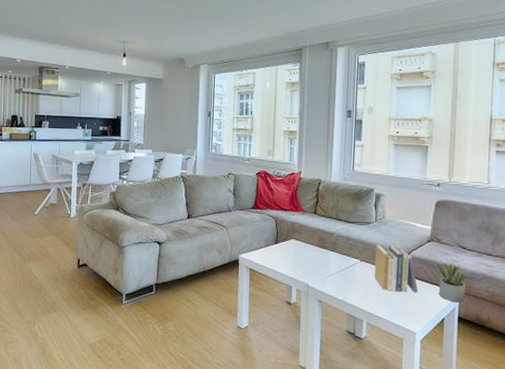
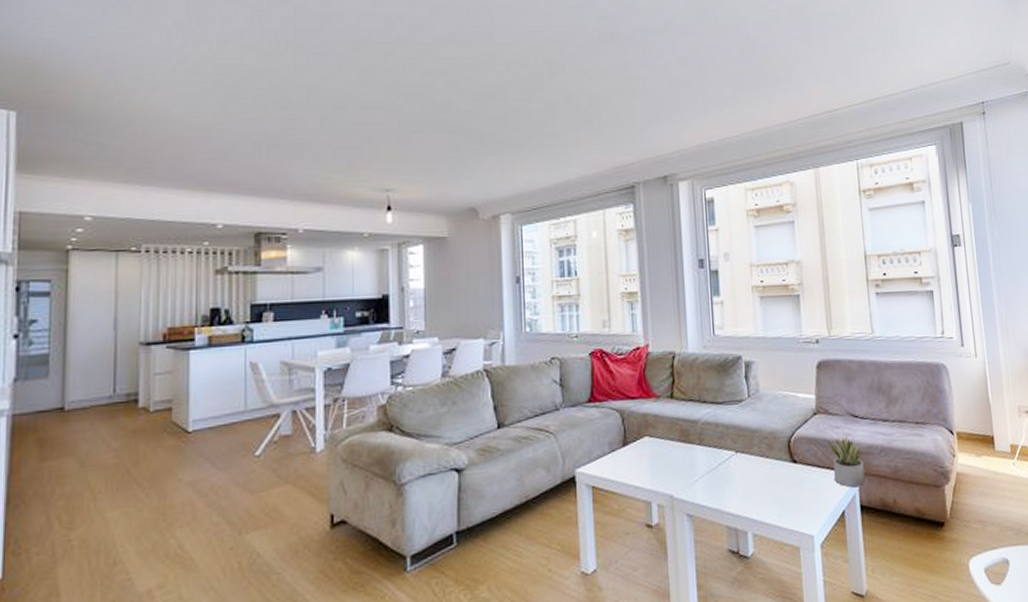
books: present [375,245,418,293] -> none [753,426,809,487]

